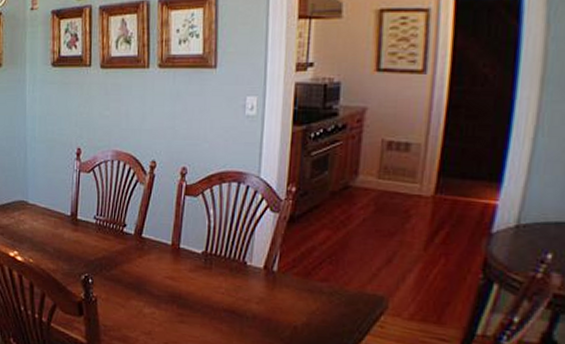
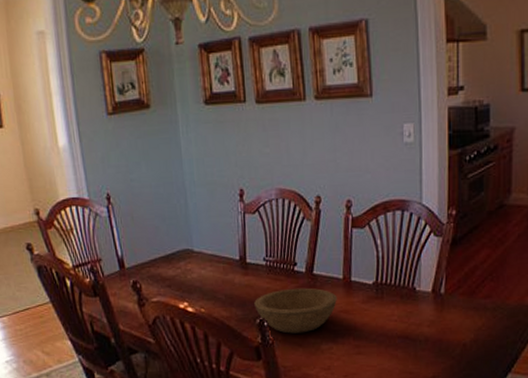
bowl: none [81,249,164,295] -> present [254,287,337,334]

